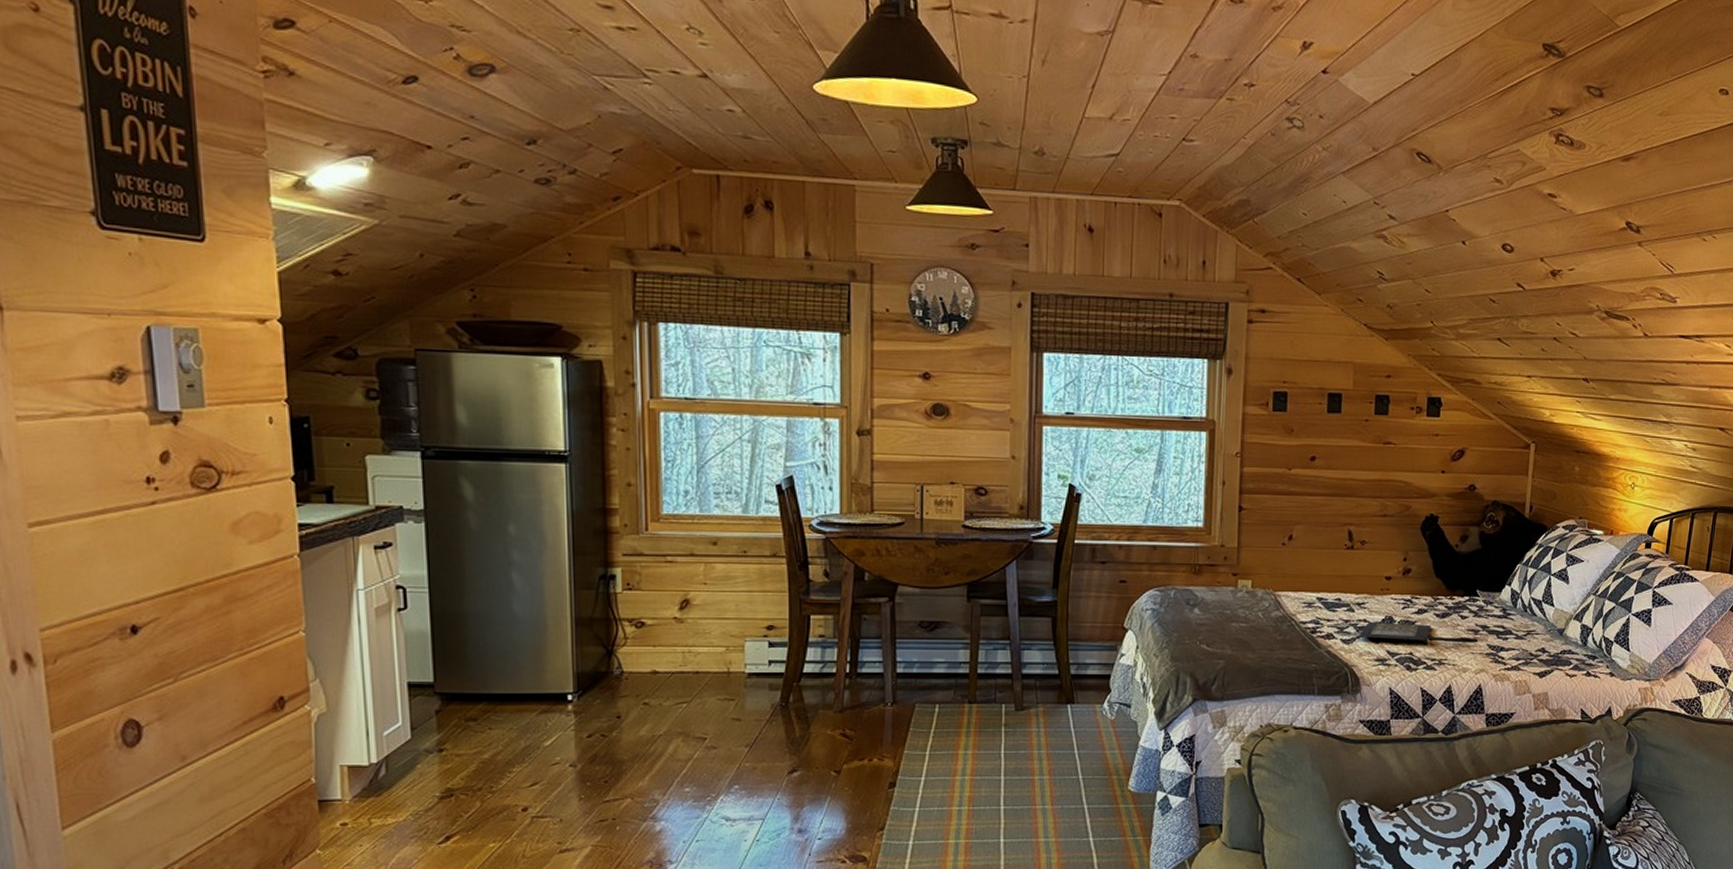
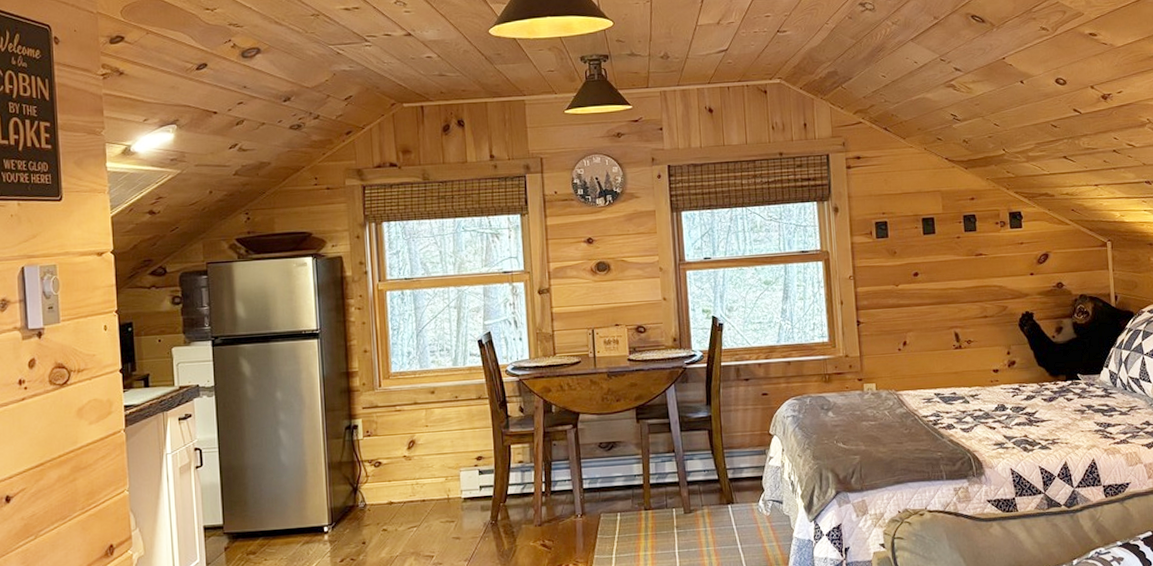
clutch bag: present [1359,621,1479,646] -> none [977,409,1086,428]

